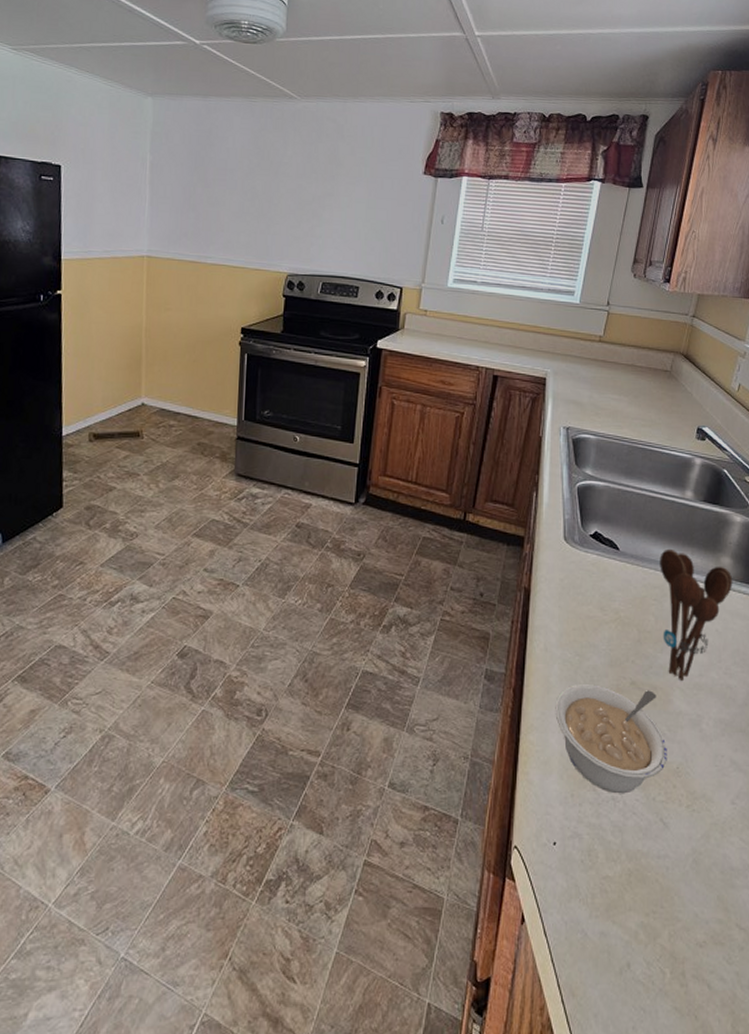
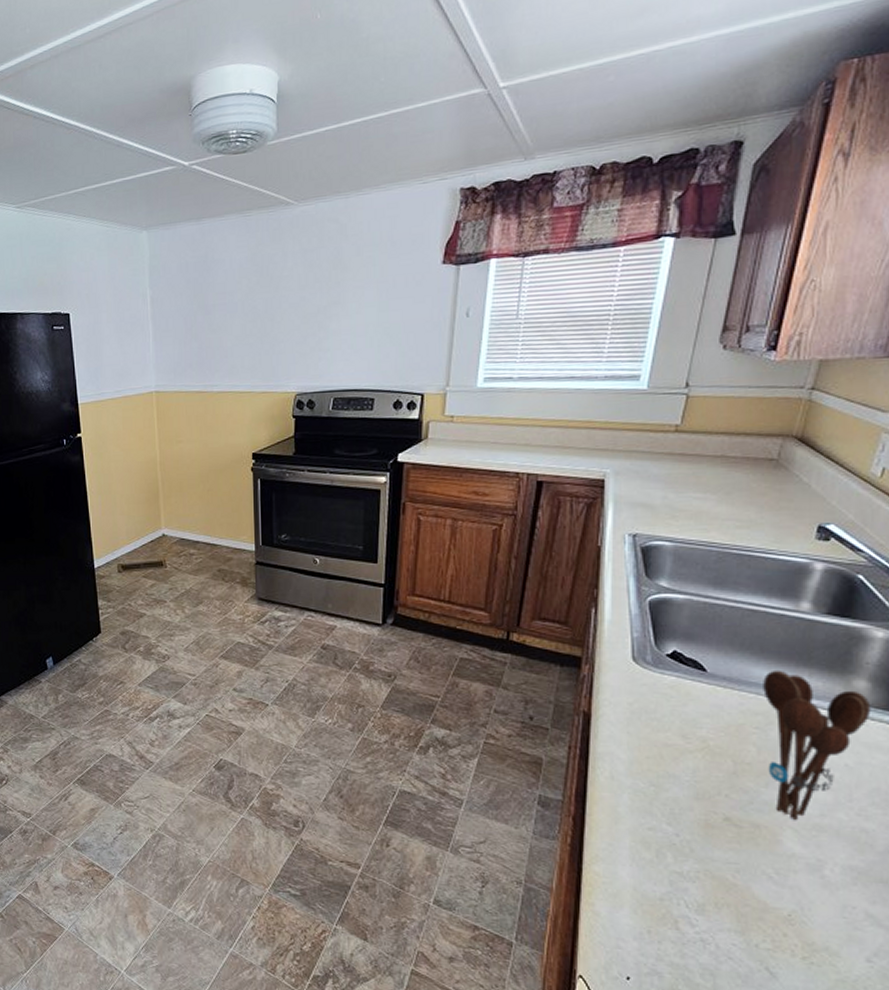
legume: present [555,684,667,794] -> none [625,816,775,937]

